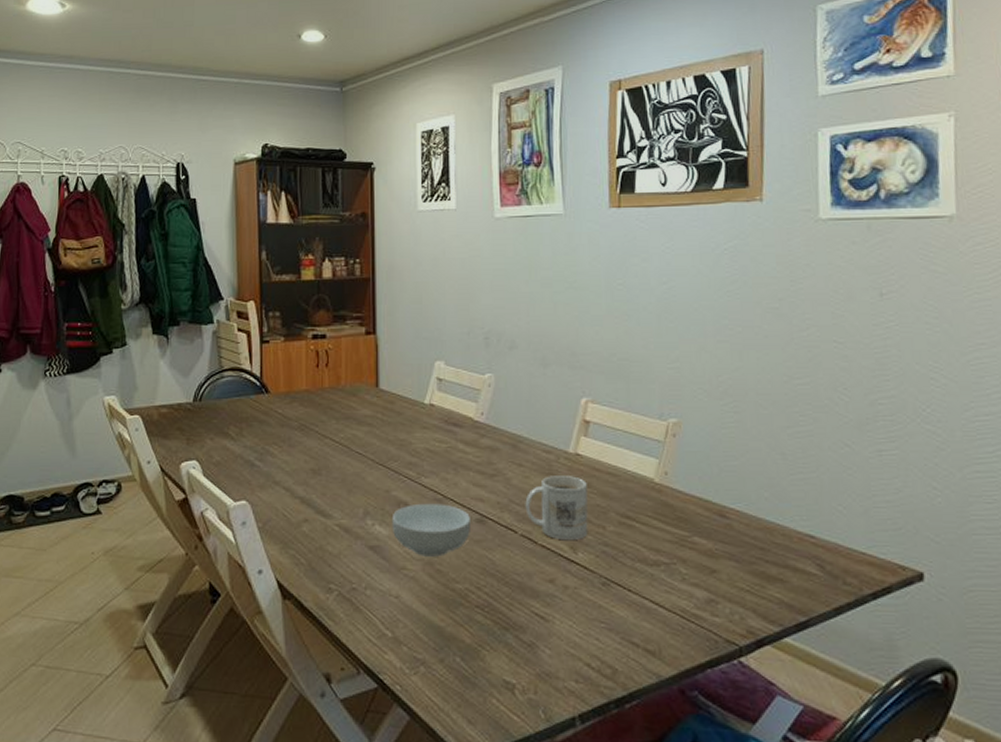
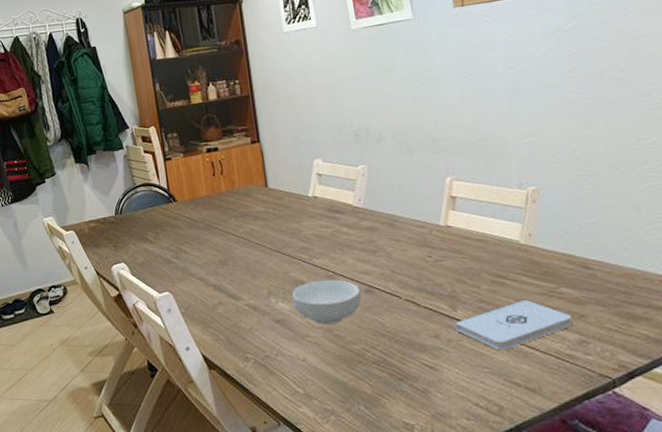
mug: present [525,476,588,540] -> none [405,245,465,301]
notepad: none [574,546,702,604] -> present [455,299,572,351]

